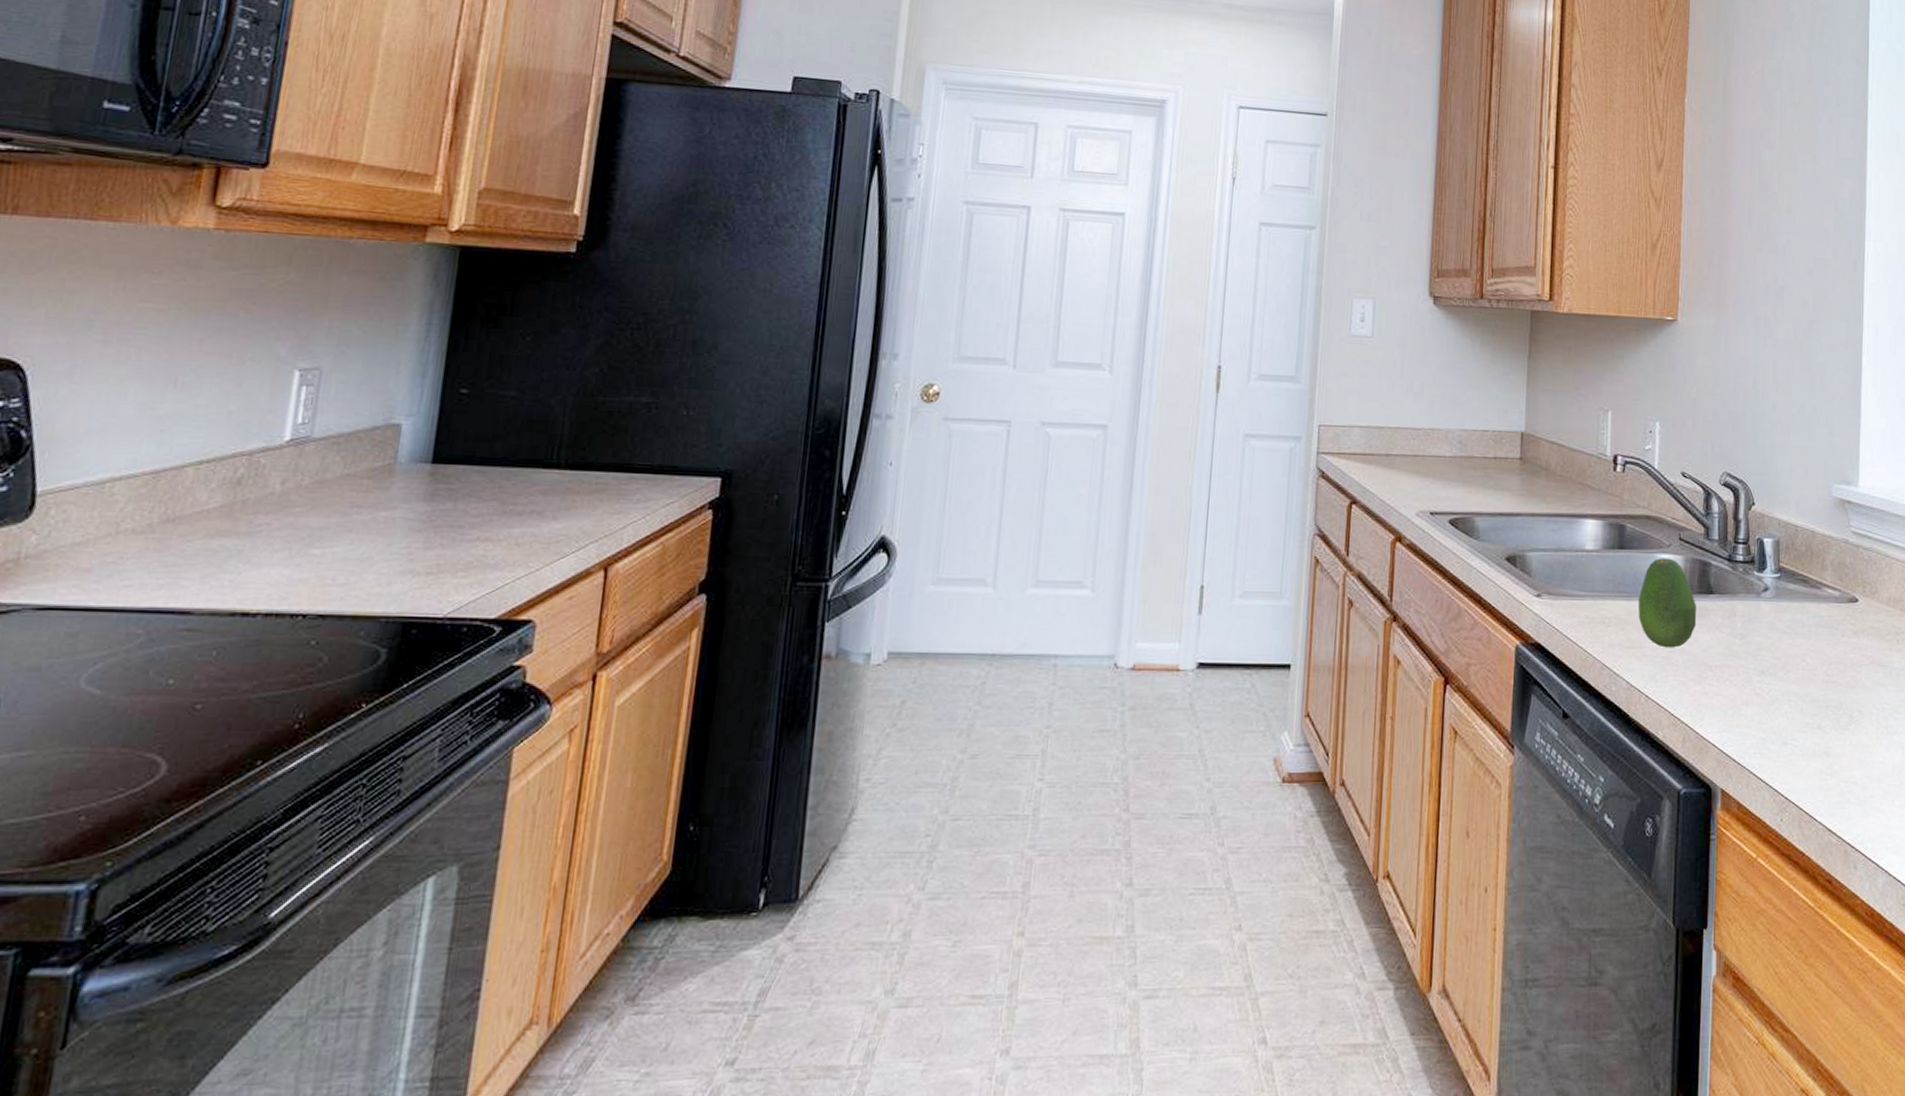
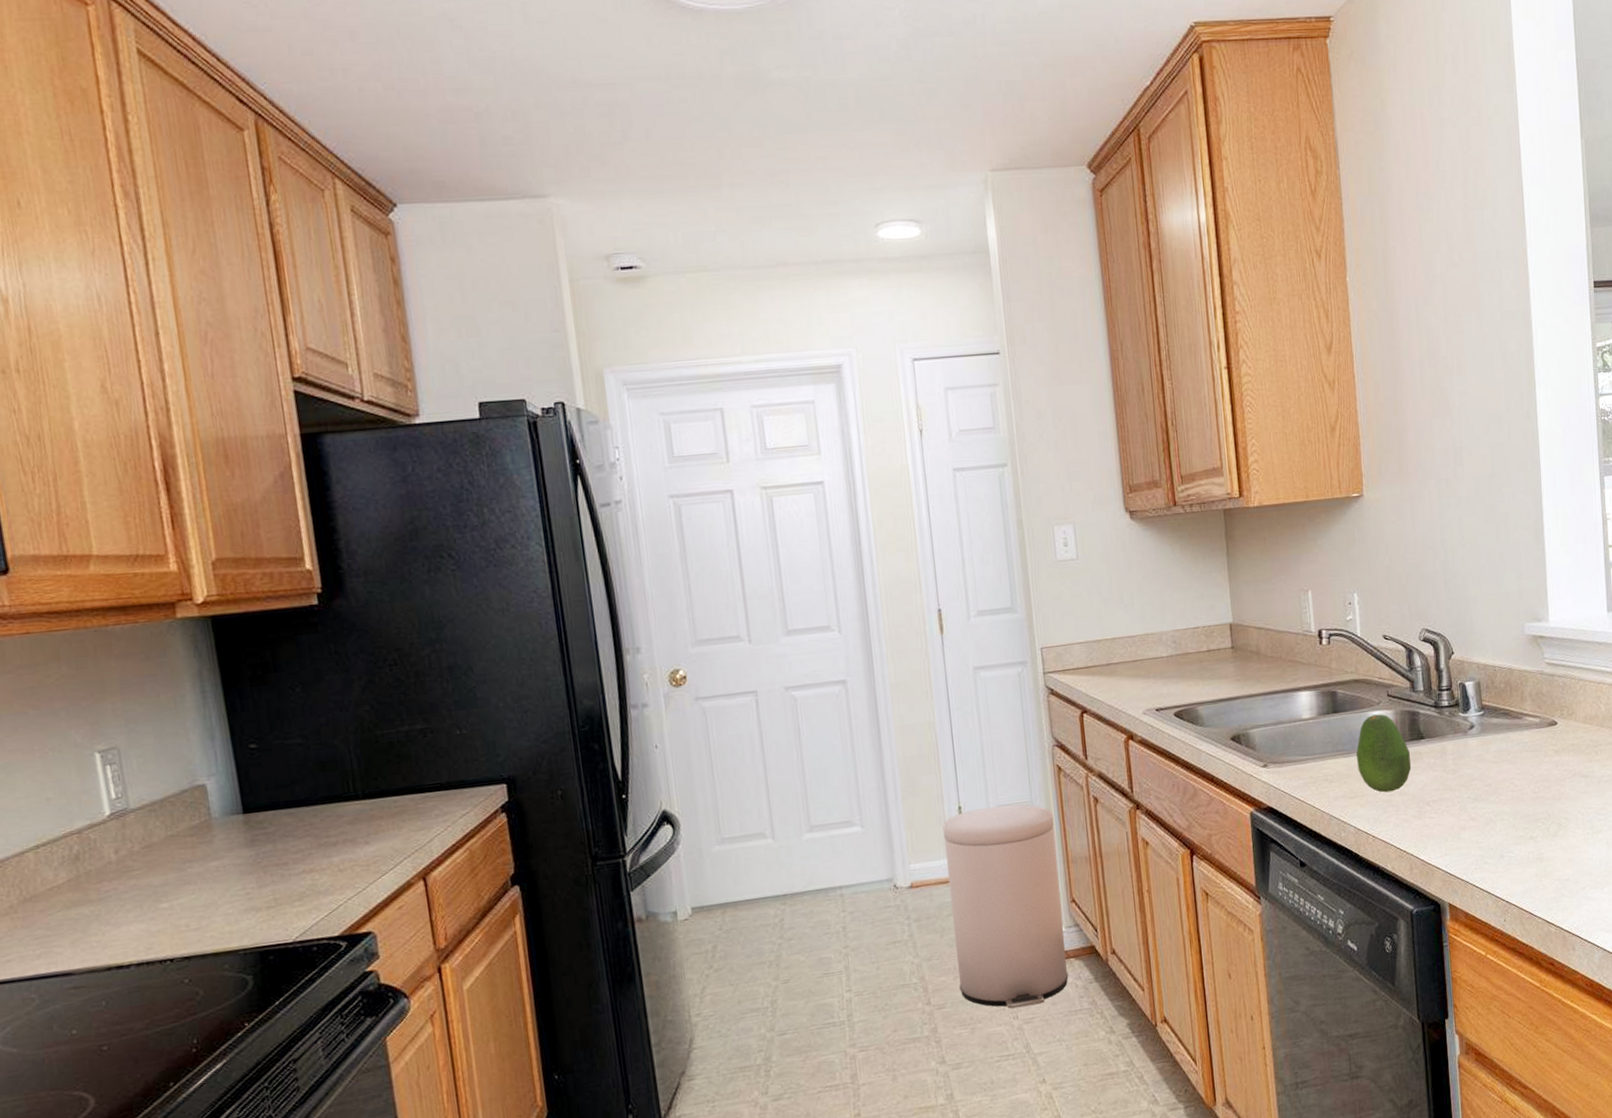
pedal bin: none [1164,592,1302,833] -> present [942,804,1069,1009]

